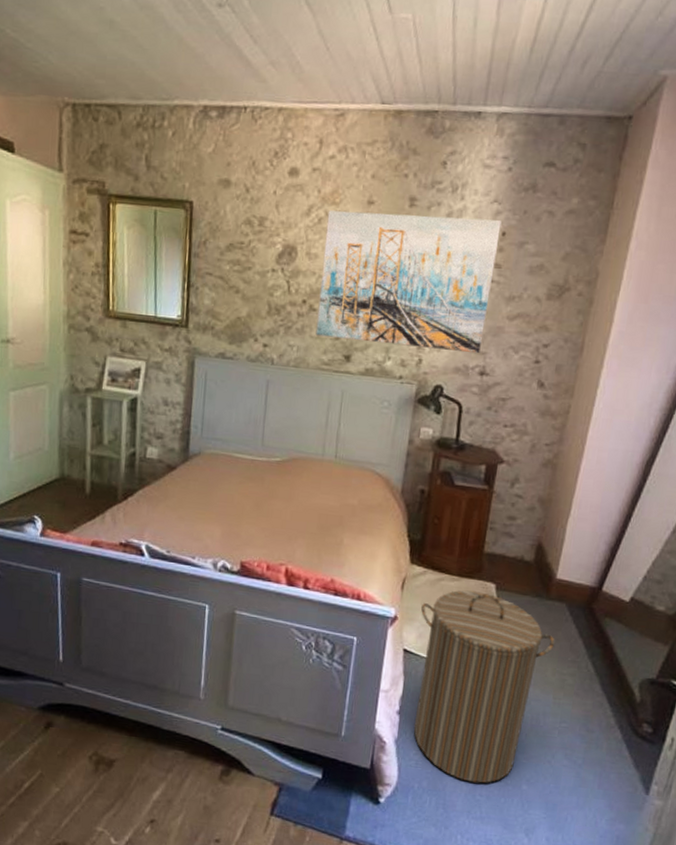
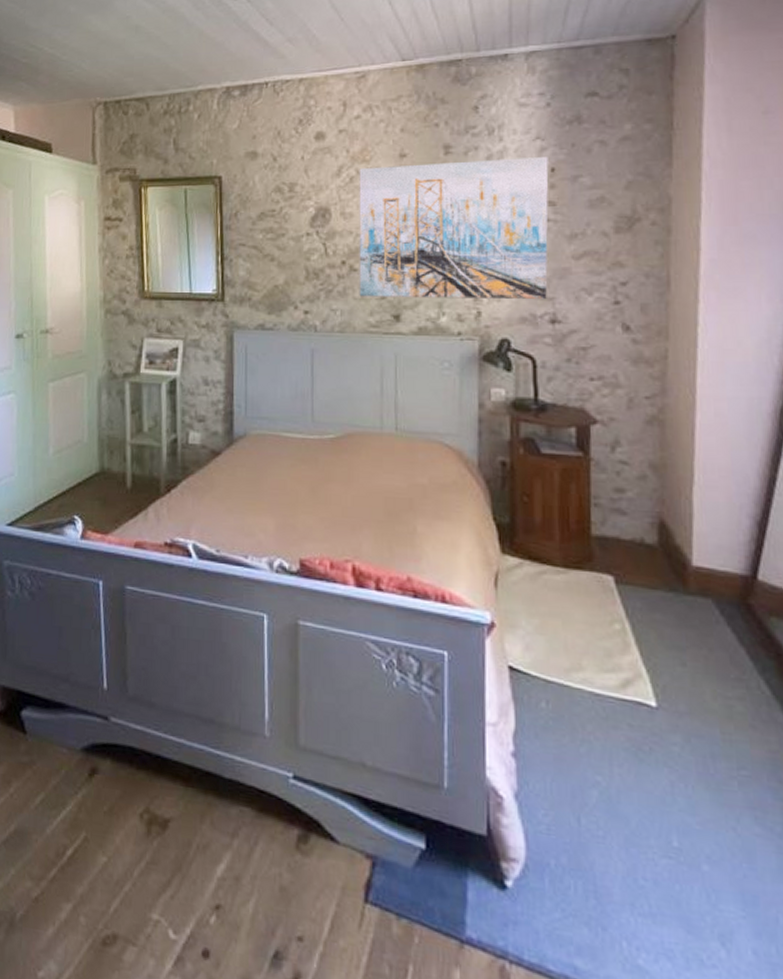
laundry hamper: present [413,590,555,783] -> none [522,585,708,861]

